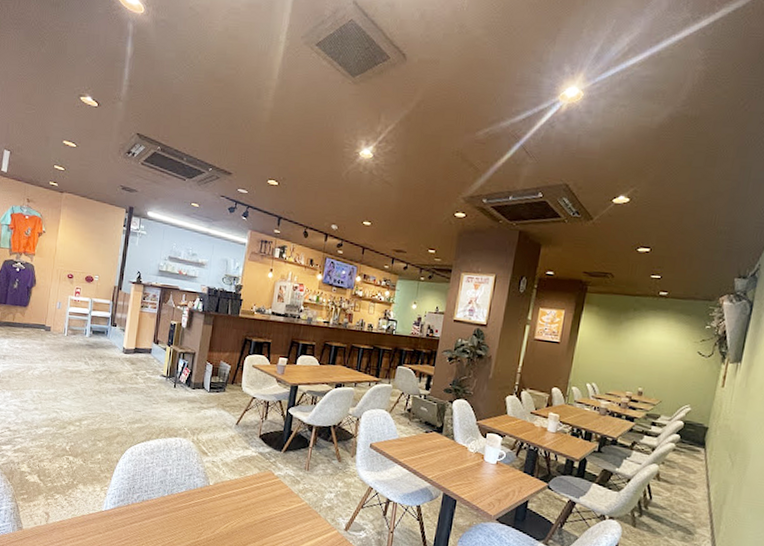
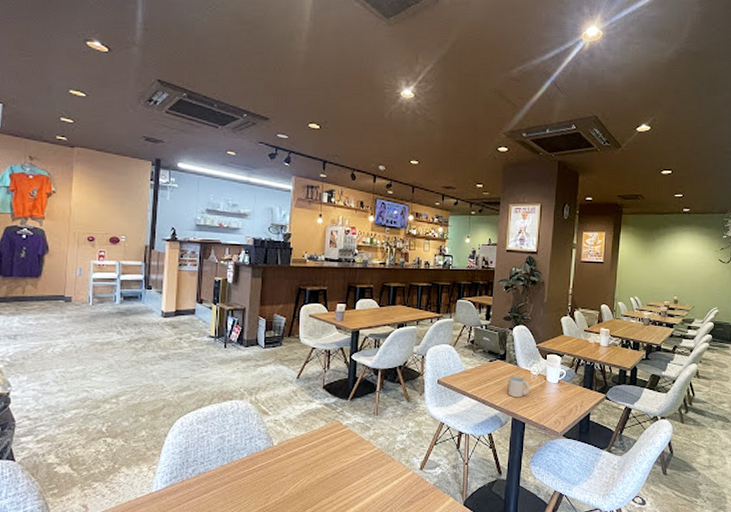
mug: none [441,450,466,474] -> present [507,376,530,398]

